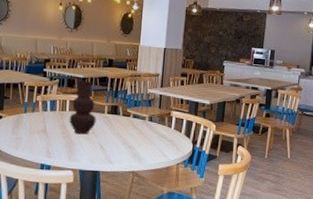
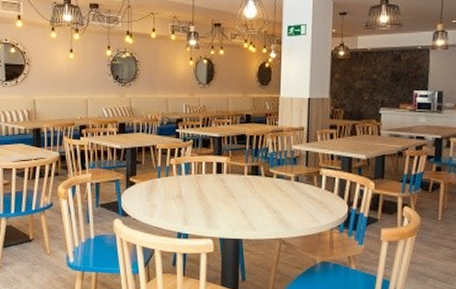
vase: present [69,80,96,135] -> none [206,139,236,199]

